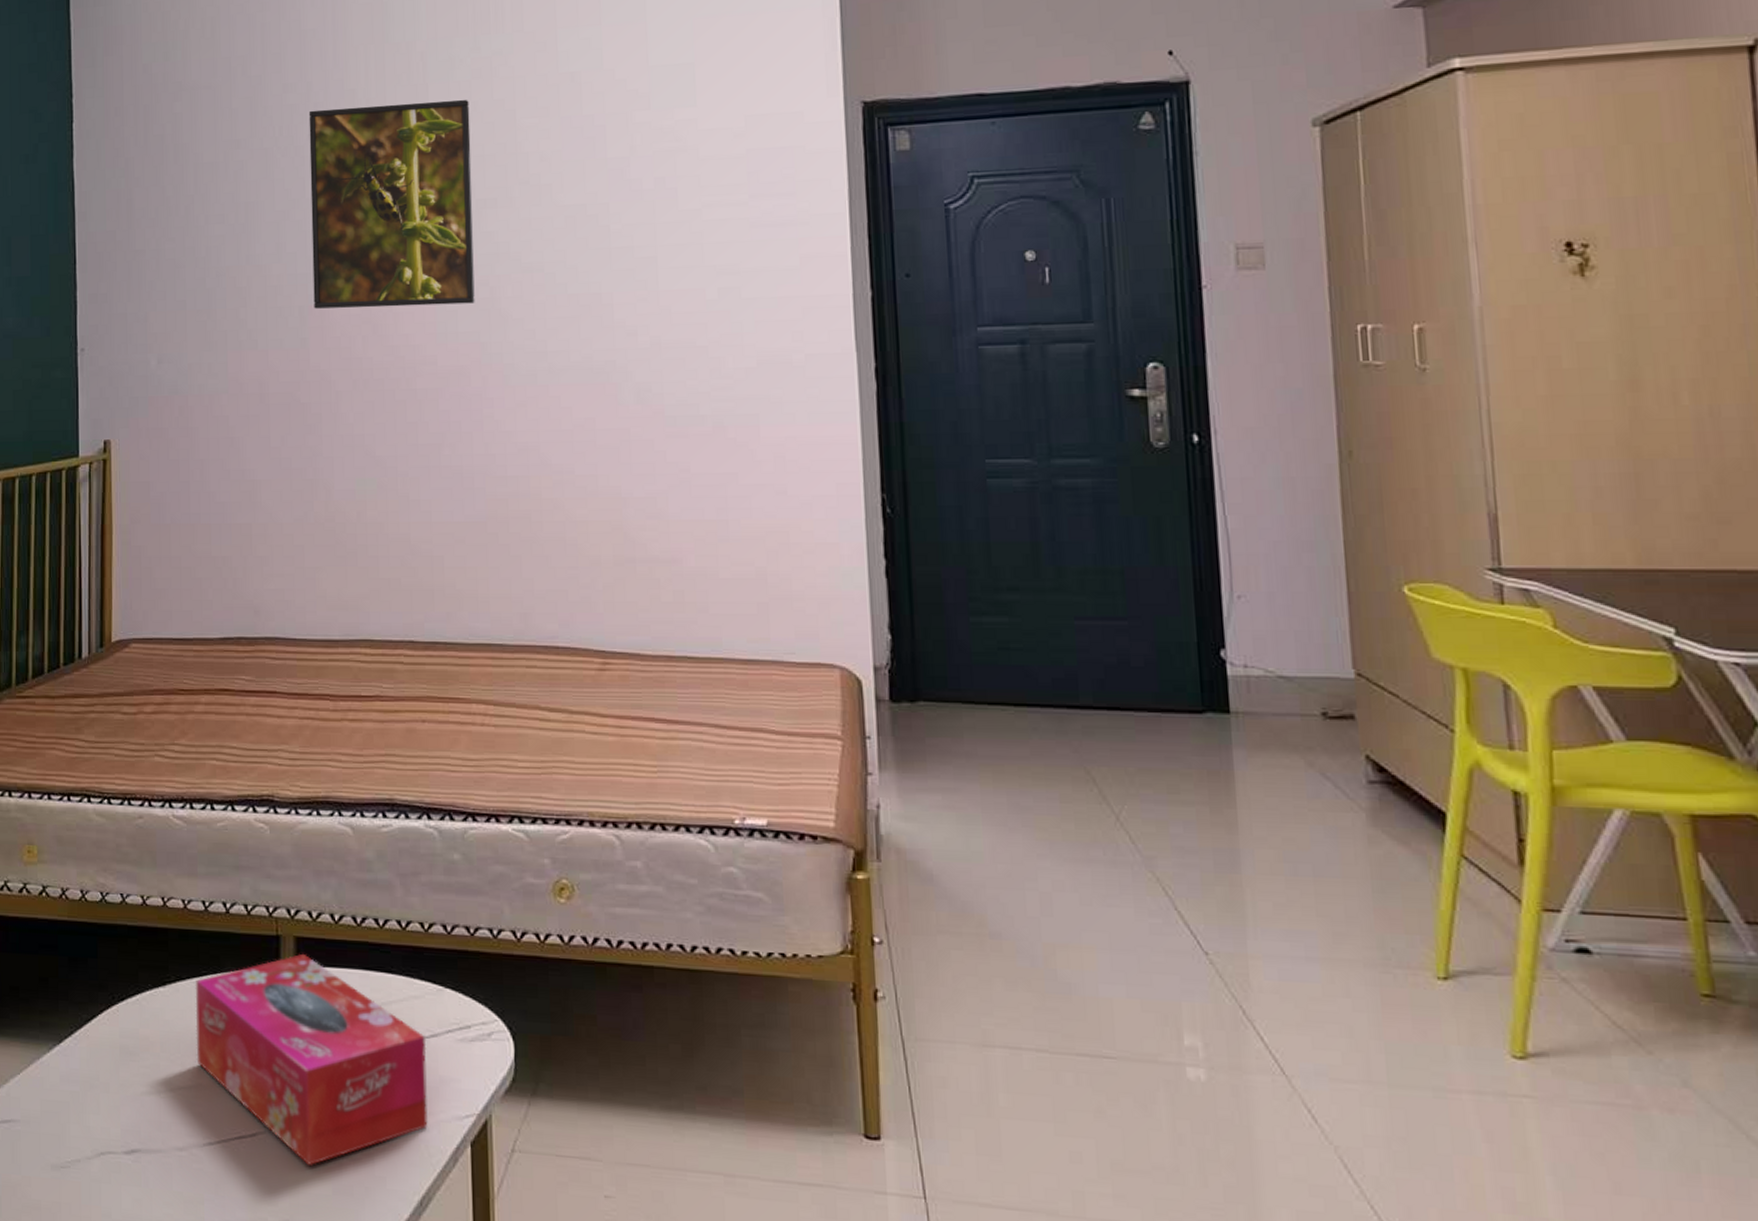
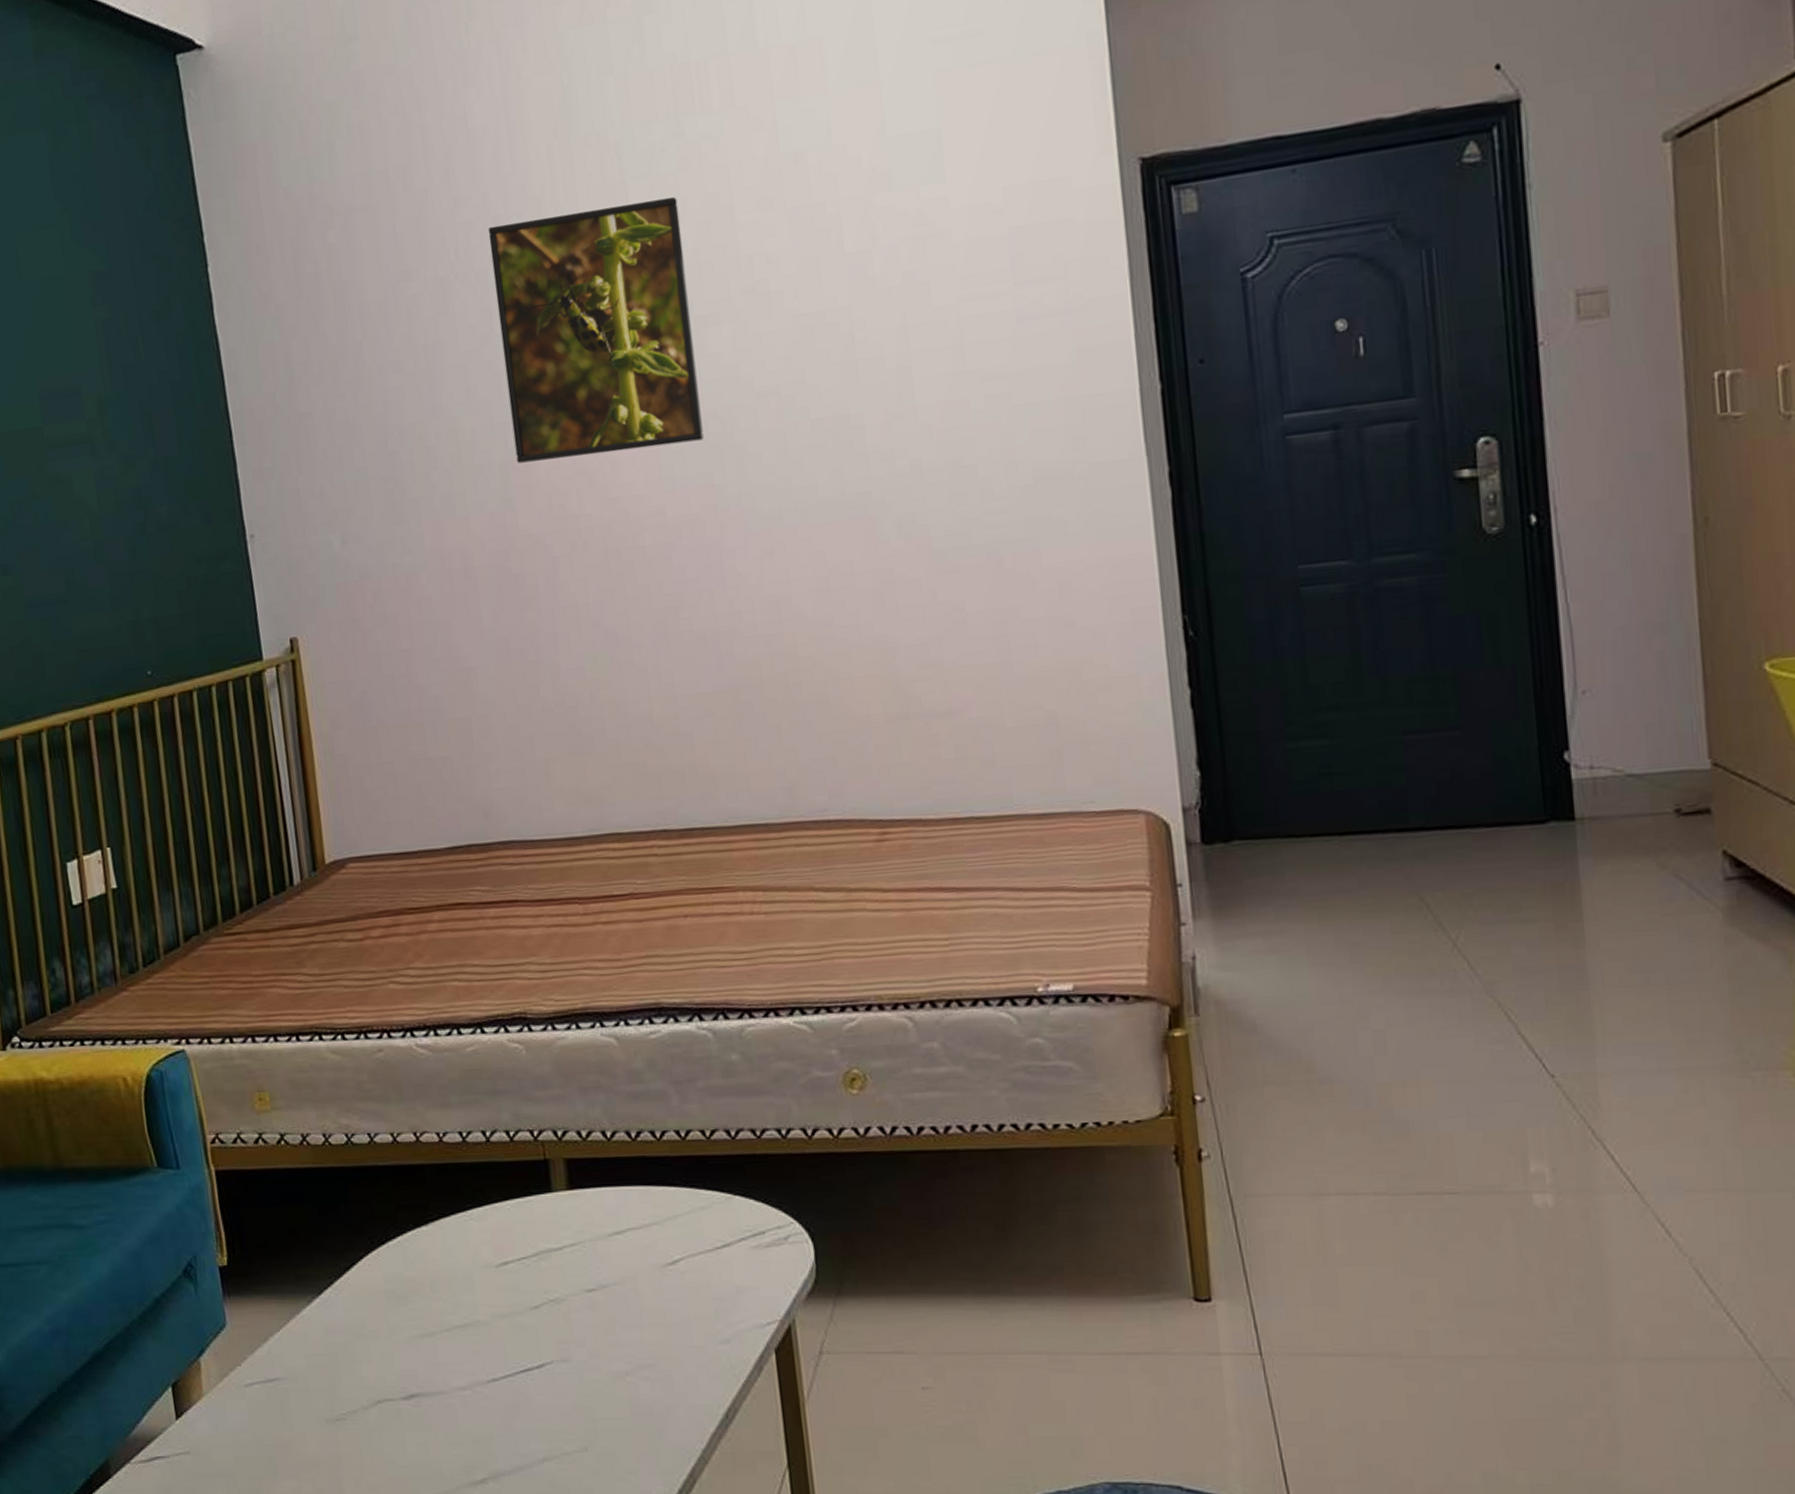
tissue box: present [195,953,428,1166] -> none [460,1175,728,1391]

